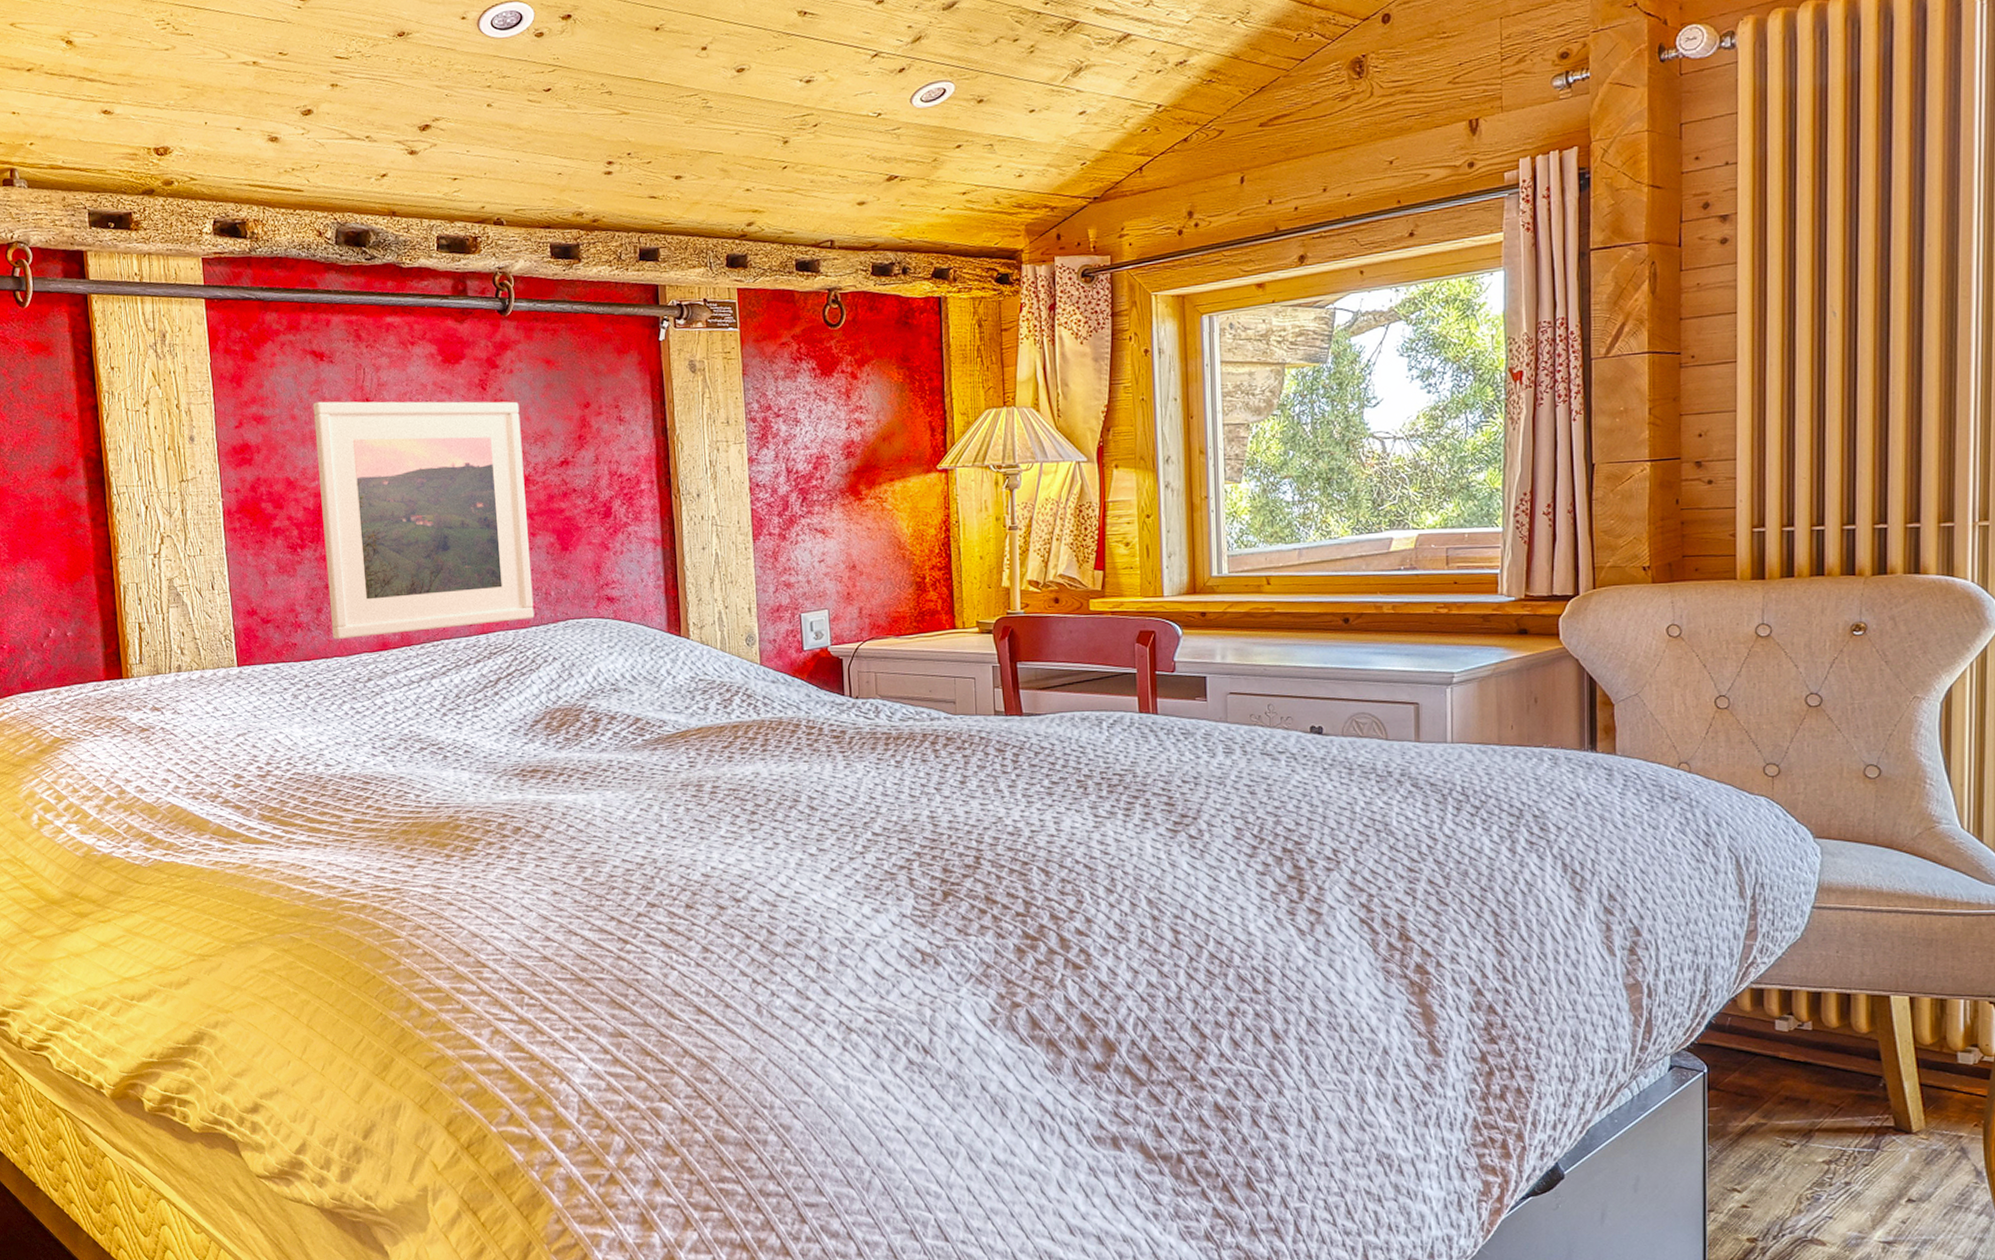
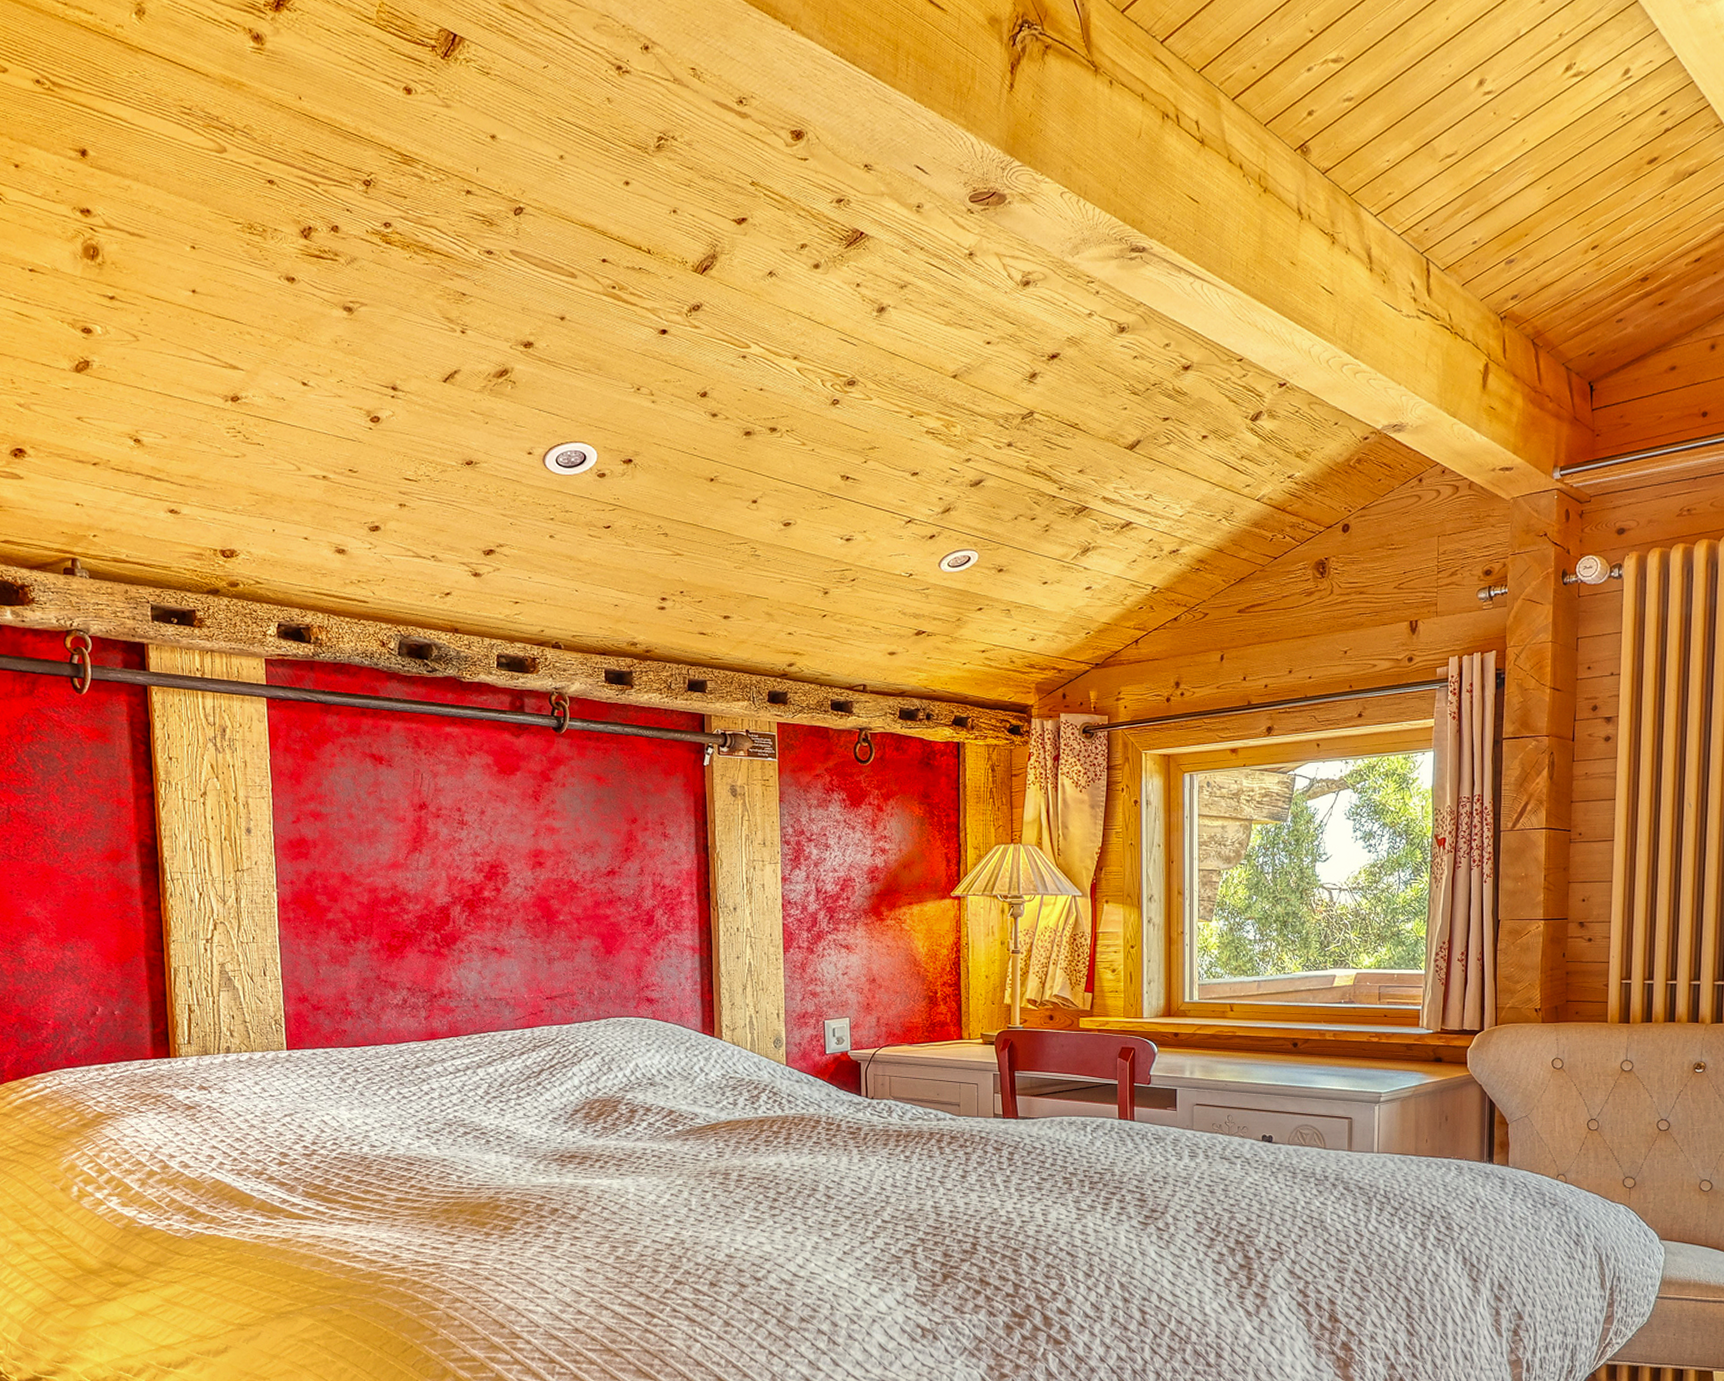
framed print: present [313,401,535,639] -> none [370,802,578,1027]

